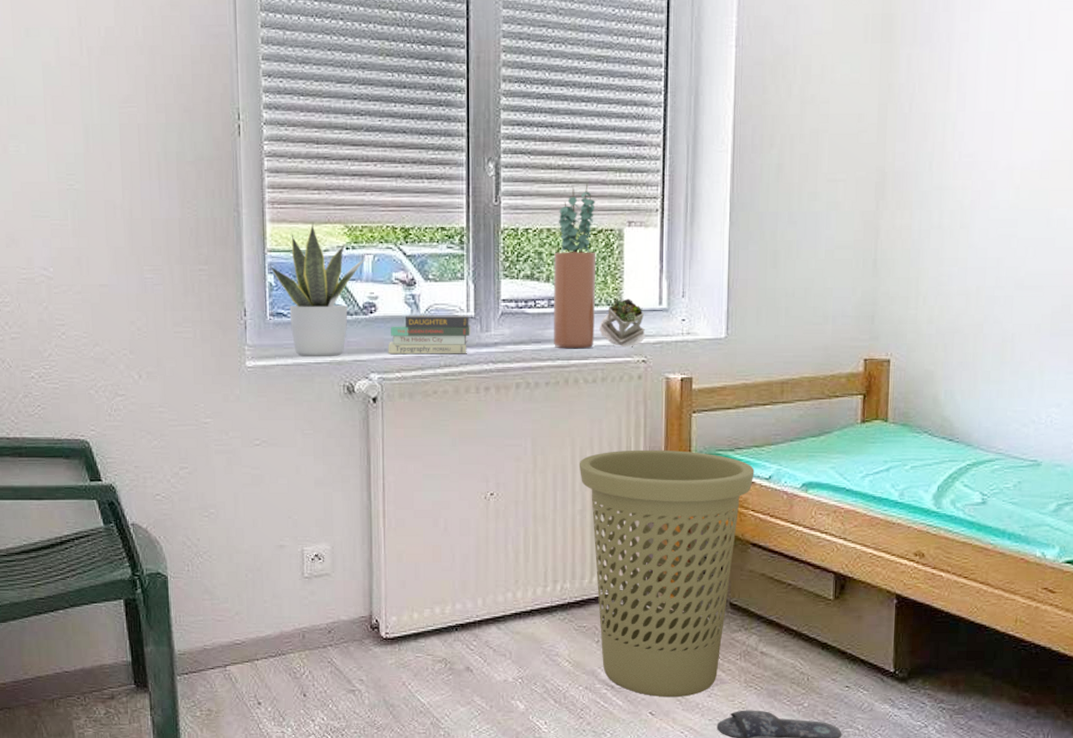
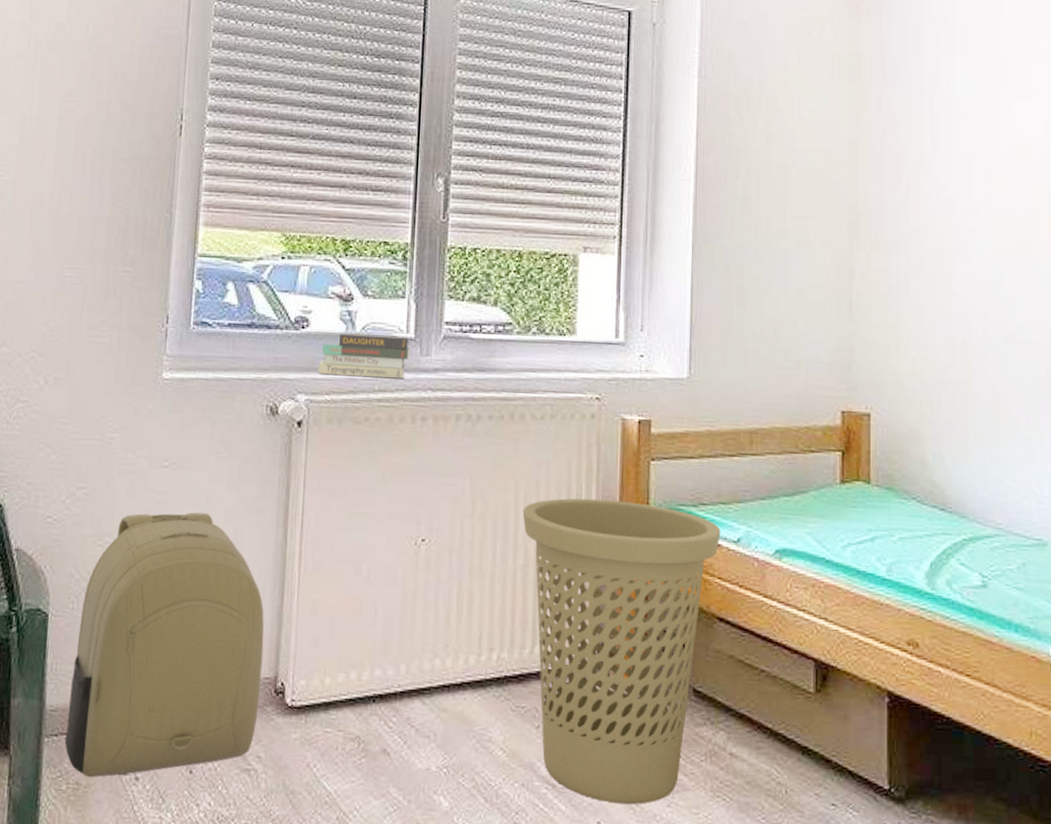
backpack: none [194,483,359,705] -> present [64,512,264,778]
potted plant: present [269,222,369,358] -> none [197,229,305,374]
vase: present [554,184,596,349] -> none [499,205,549,381]
succulent plant: present [599,297,646,347] -> none [549,327,600,382]

